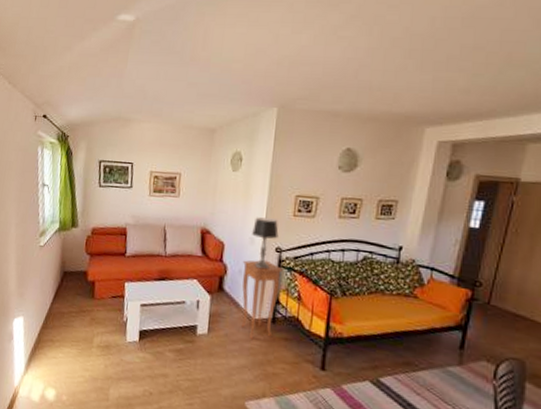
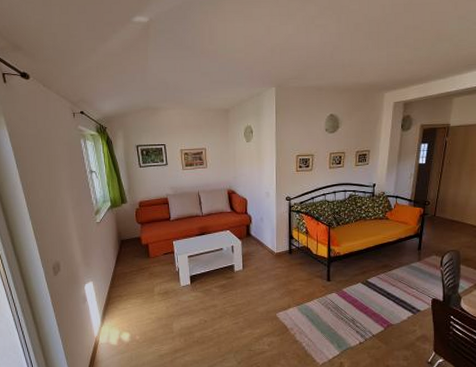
side table: present [240,260,283,339] -> none [262,207,293,268]
table lamp: present [252,217,279,270] -> none [267,175,287,215]

